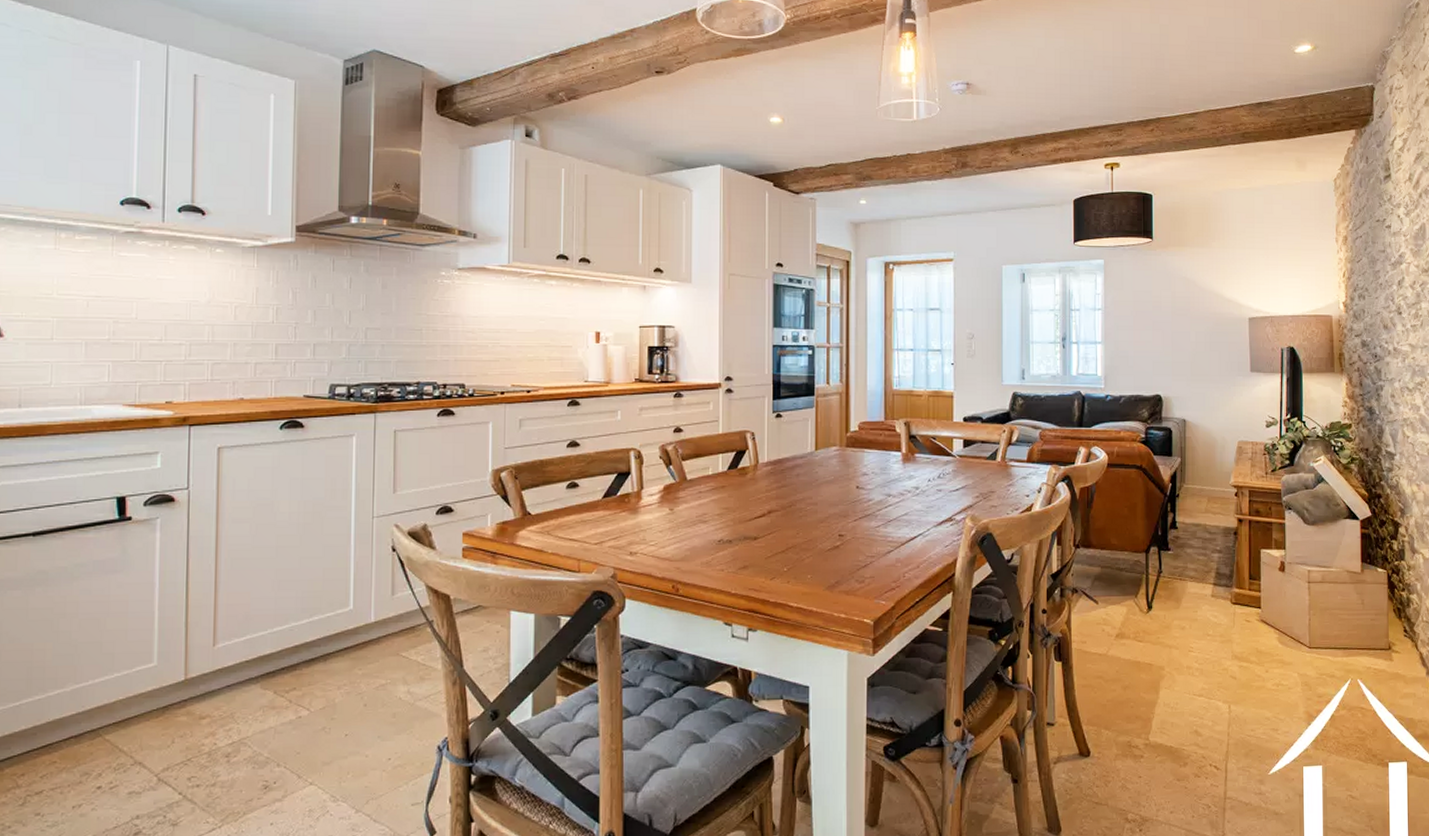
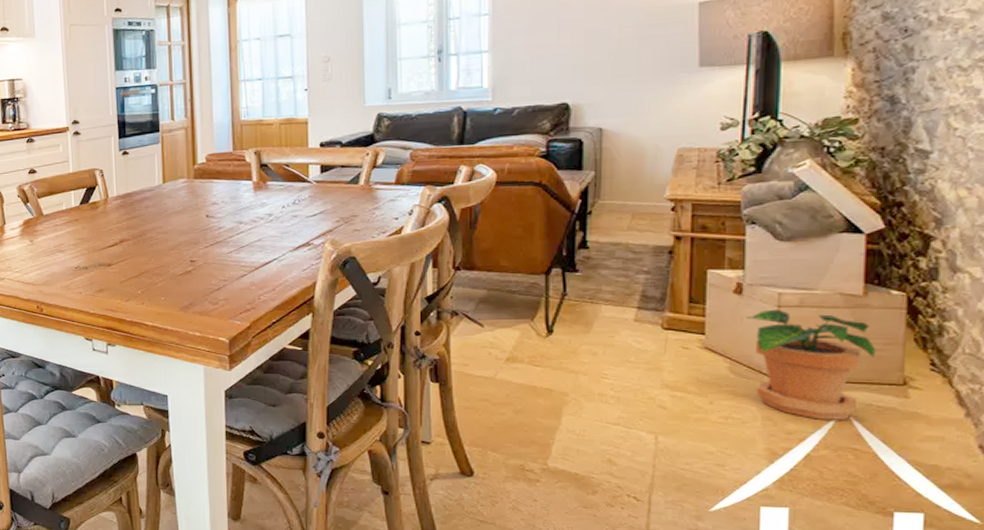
potted plant: none [1287,584,1372,683] -> present [745,309,877,420]

